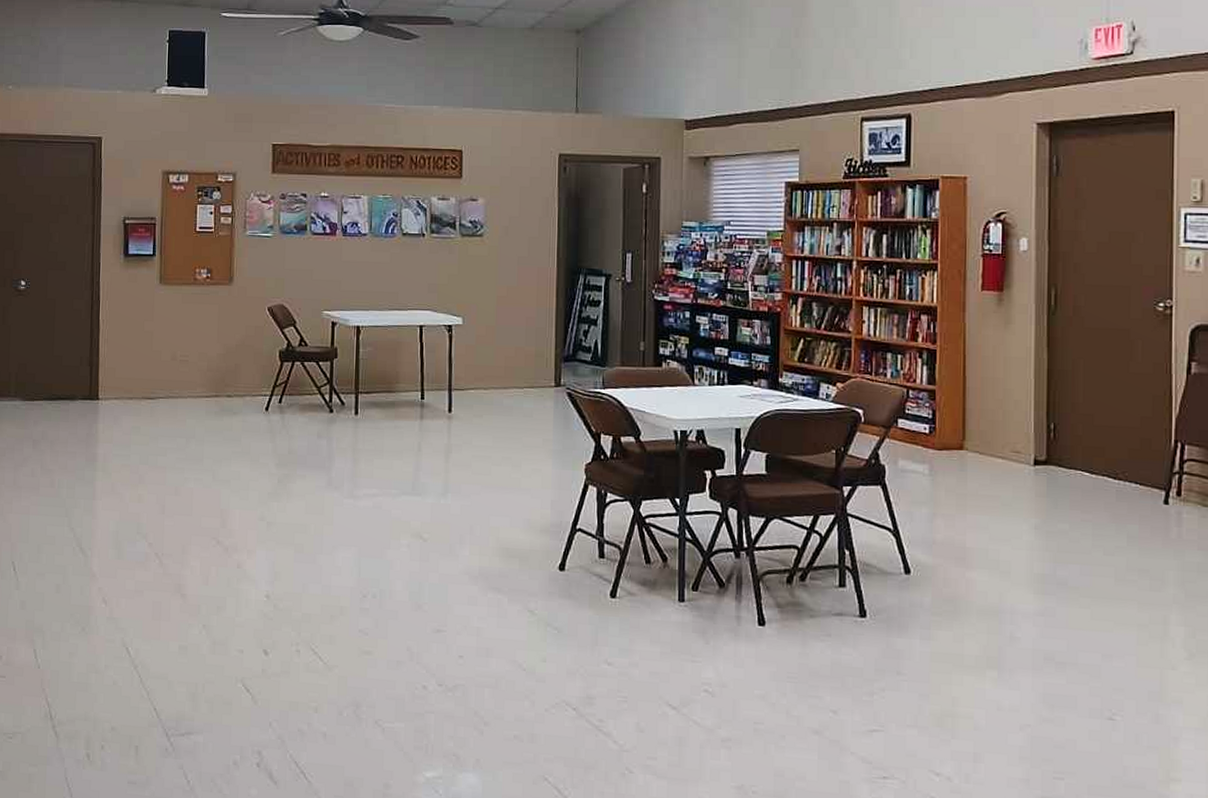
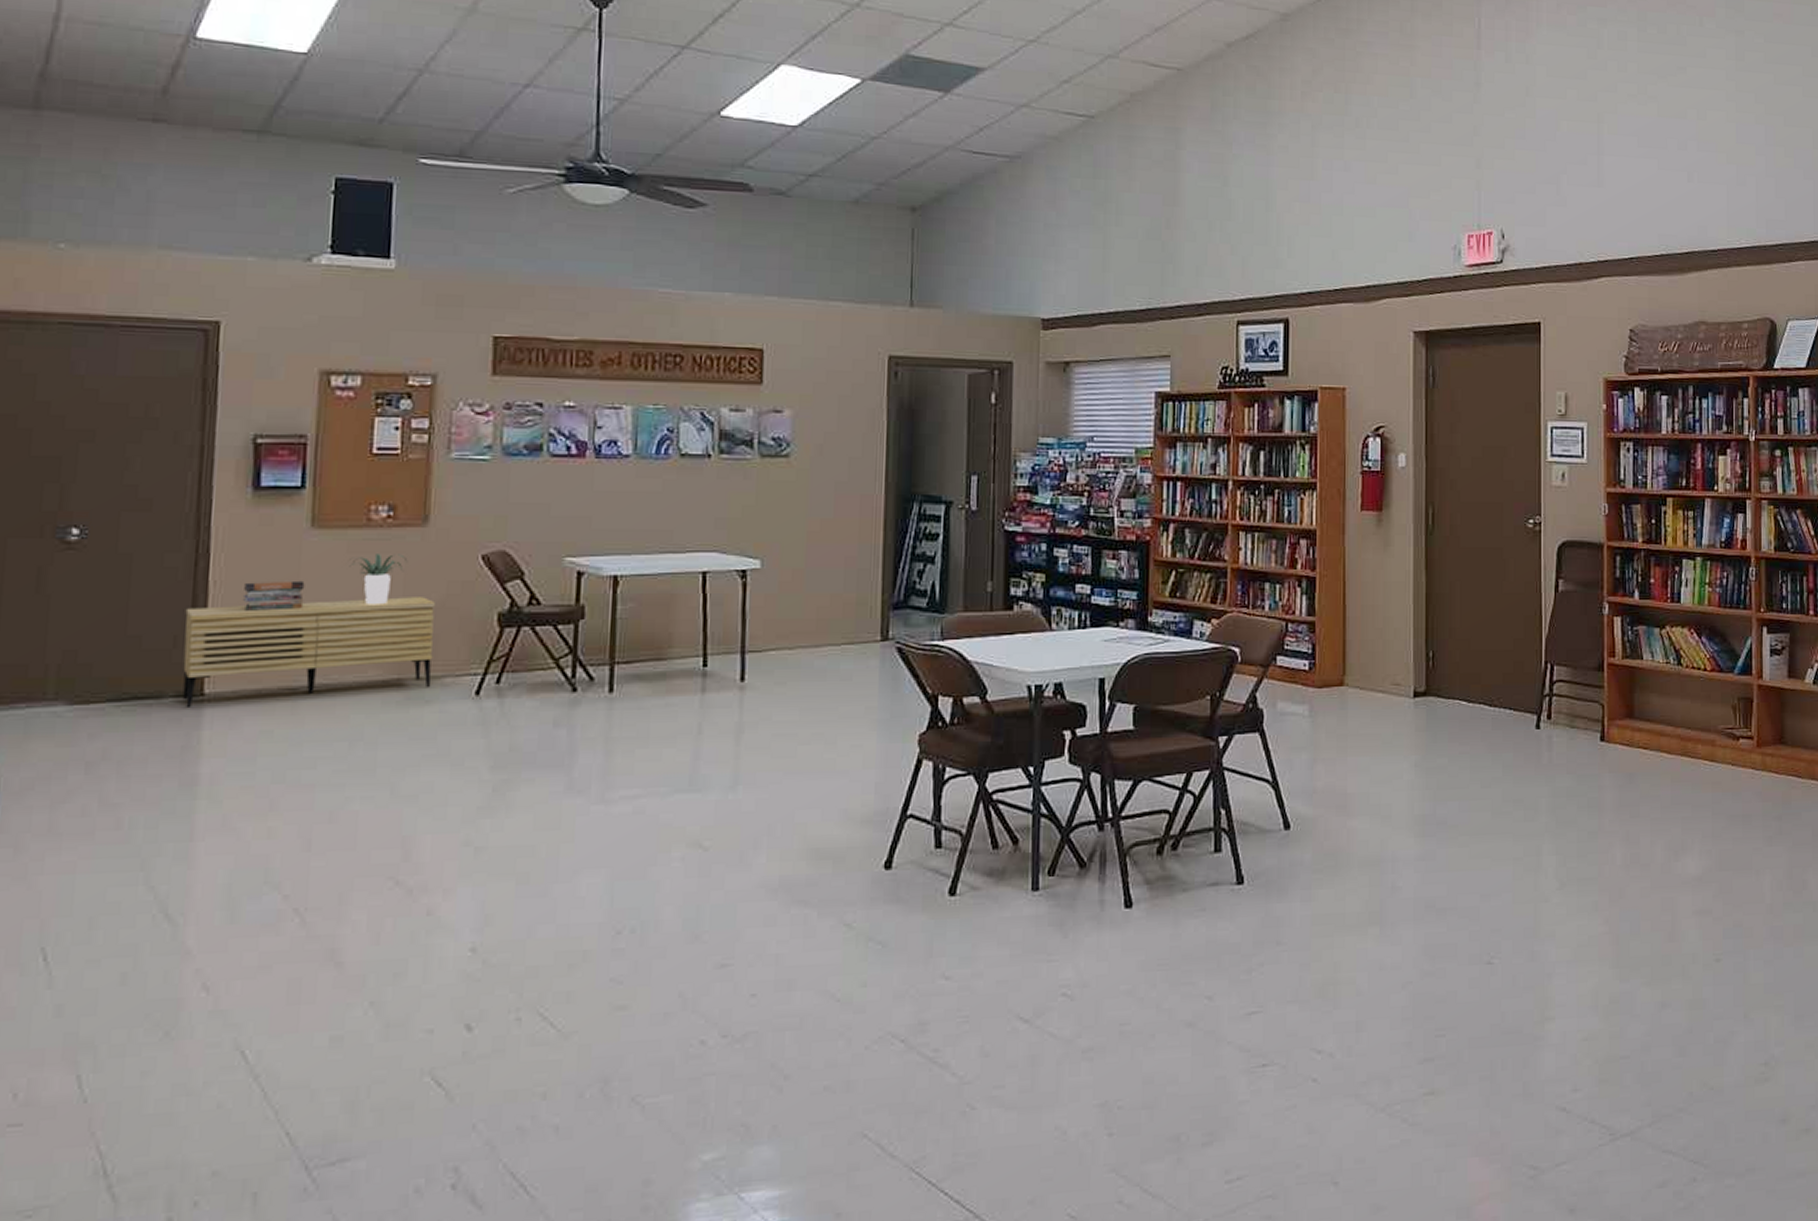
sideboard: none [86,336,238,407] -> present [182,597,435,707]
book stack: none [120,321,157,343] -> present [243,580,305,611]
potted plant: none [184,304,220,342] -> present [349,554,408,605]

